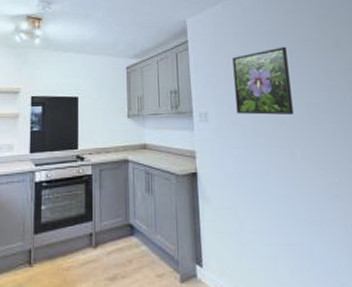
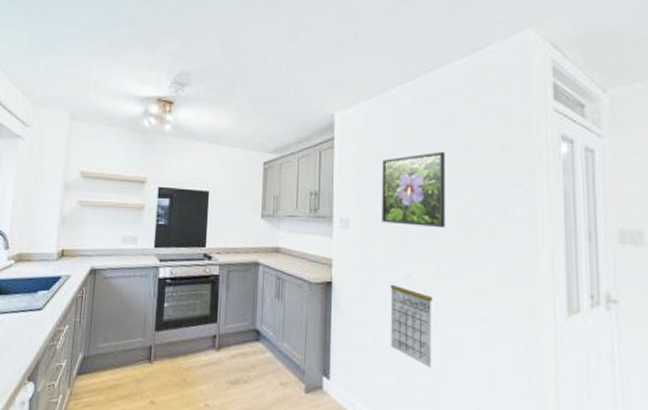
calendar: none [250,161,295,247] -> present [390,276,432,367]

